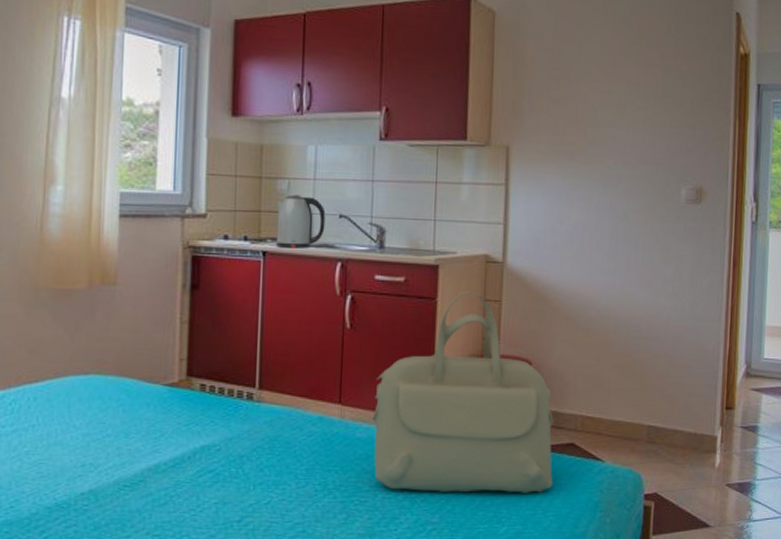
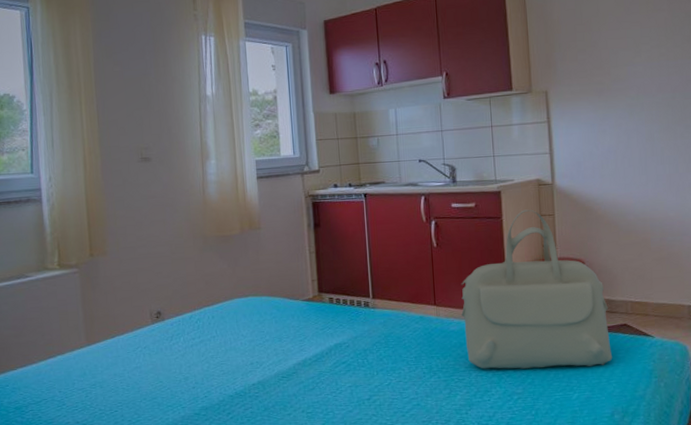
kettle: present [276,194,326,250] -> none [370,148,409,191]

